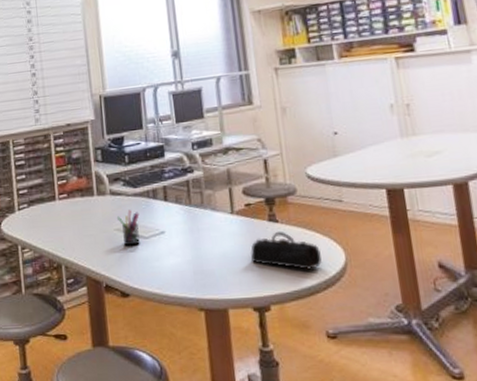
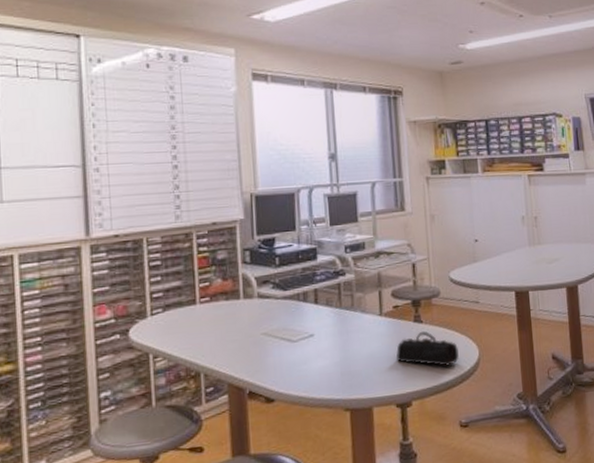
pen holder: present [117,210,141,246] -> none [265,313,289,350]

